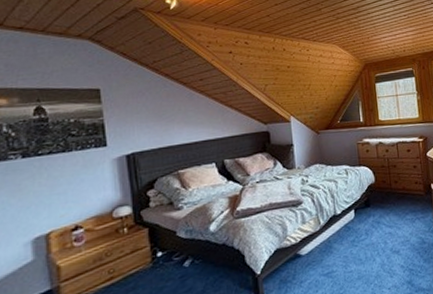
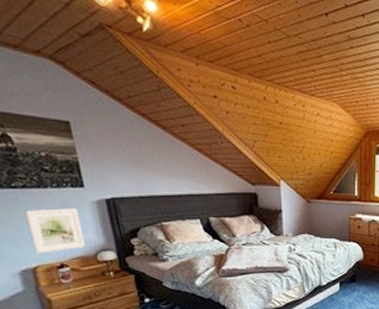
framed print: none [47,167,102,219] -> present [24,208,85,254]

